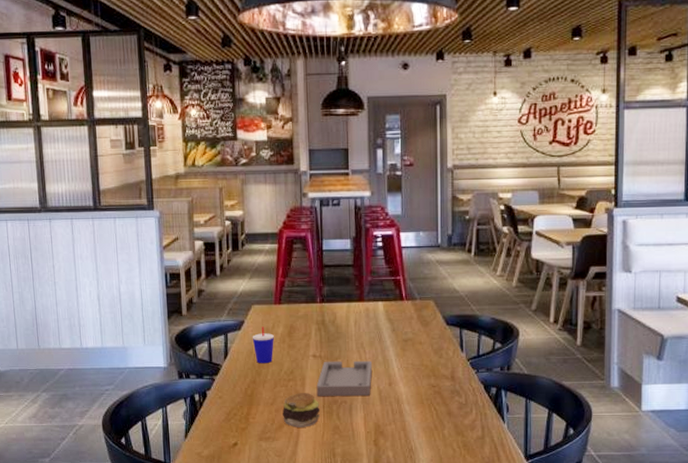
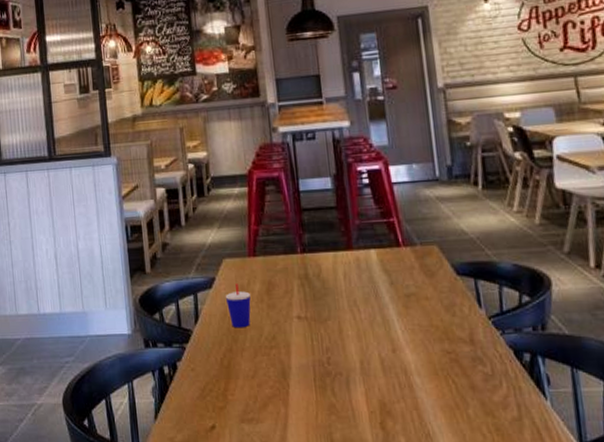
burger: present [282,393,321,428] -> none [266,363,311,406]
tray: present [316,360,373,396] -> none [304,321,371,367]

